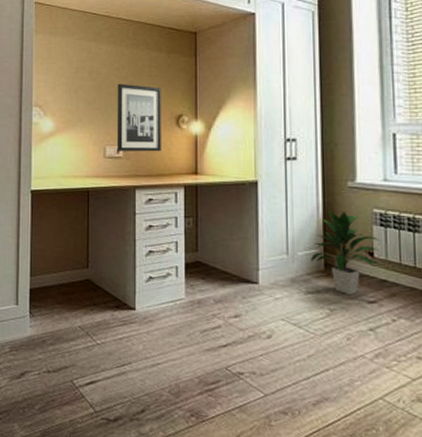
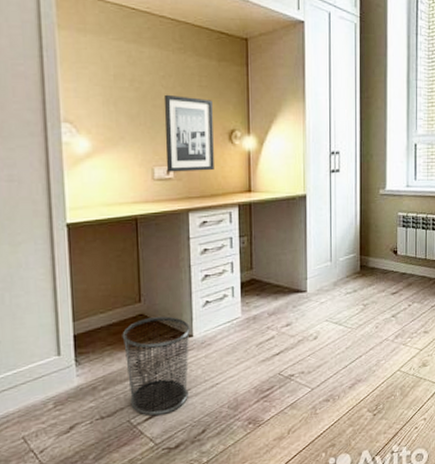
waste bin: none [70,284,134,383] -> present [122,316,191,416]
indoor plant: present [310,210,385,296] -> none [349,216,405,291]

